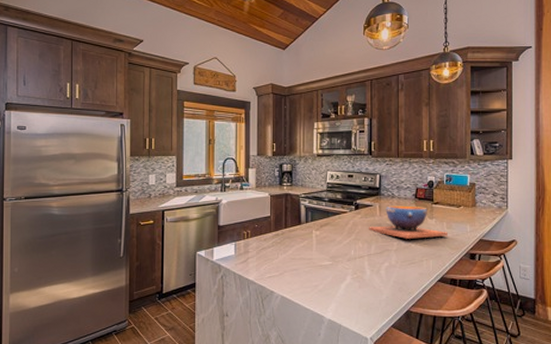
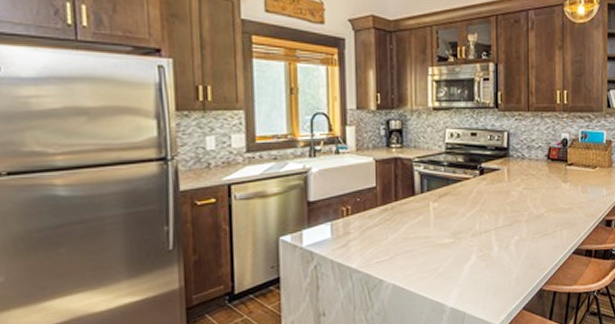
decorative bowl: present [369,205,448,239] -> none [496,168,583,207]

